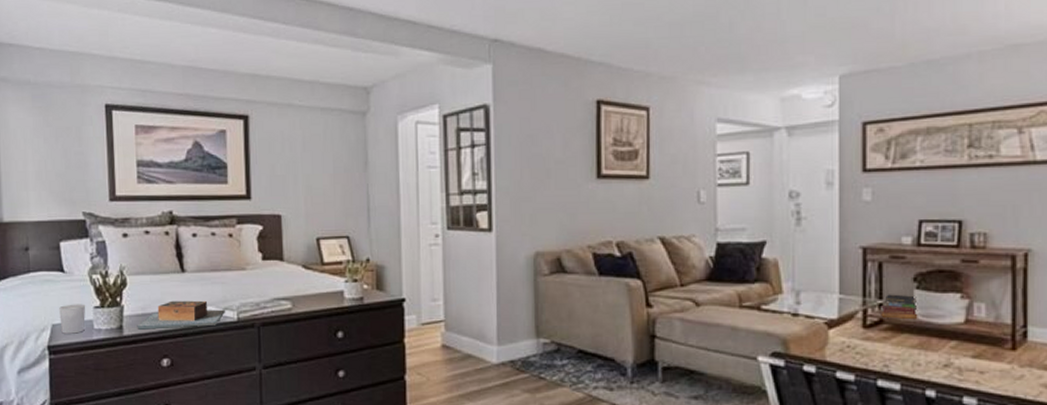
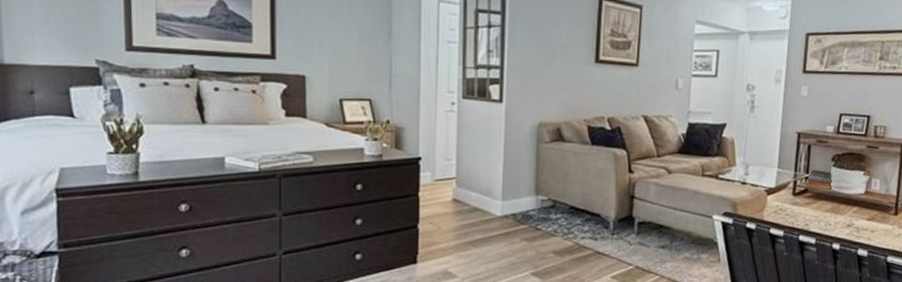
candle holder: present [59,304,86,335] -> none [68,149,99,179]
wooden box: present [137,300,225,330] -> none [154,150,246,177]

